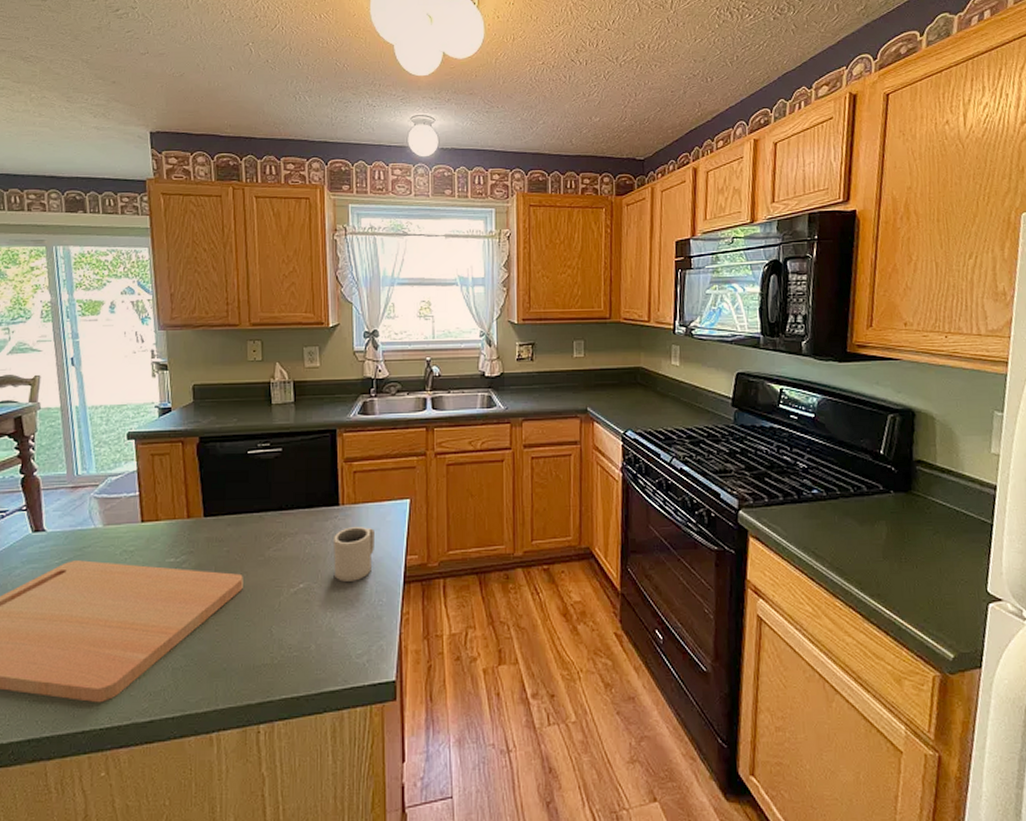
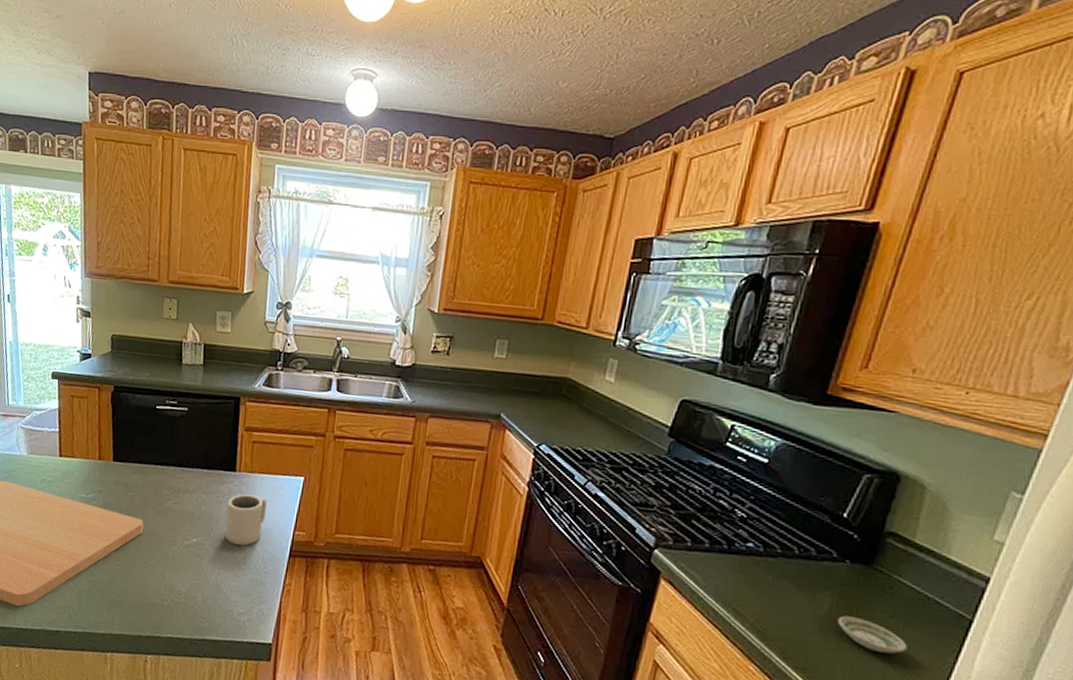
saucer: none [895,540,952,567] -> present [837,615,908,654]

